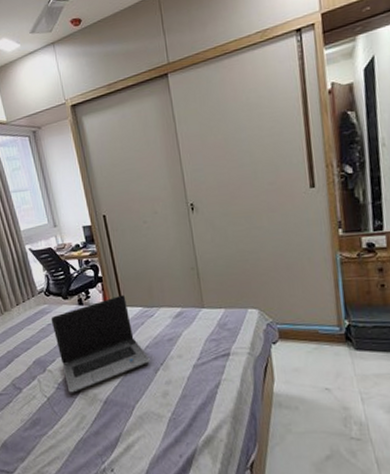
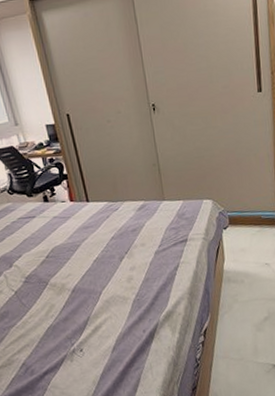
laptop computer: present [51,294,150,393] -> none [15,190,115,285]

